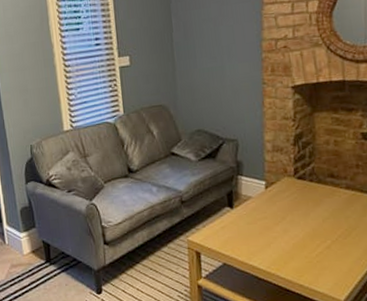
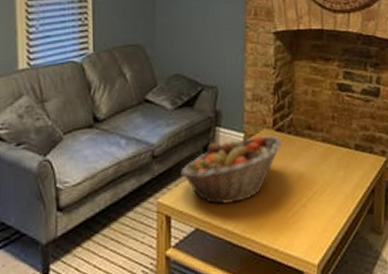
fruit basket: none [207,183,304,244] -> present [180,135,282,204]

